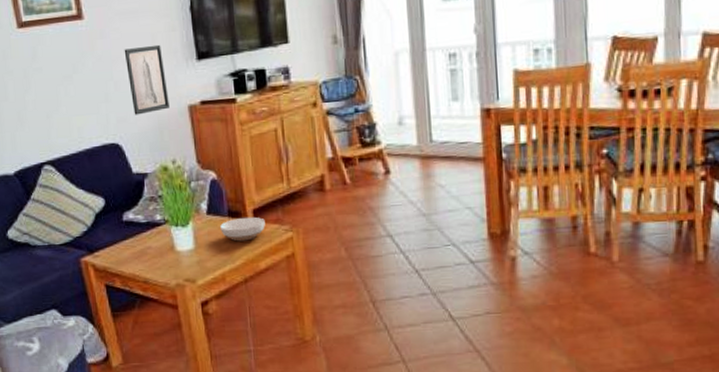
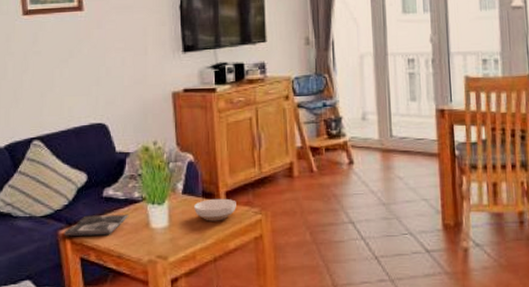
magazine: none [85,239,153,263] -> present [63,215,129,236]
wall art: present [124,44,170,115] -> none [117,36,155,99]

